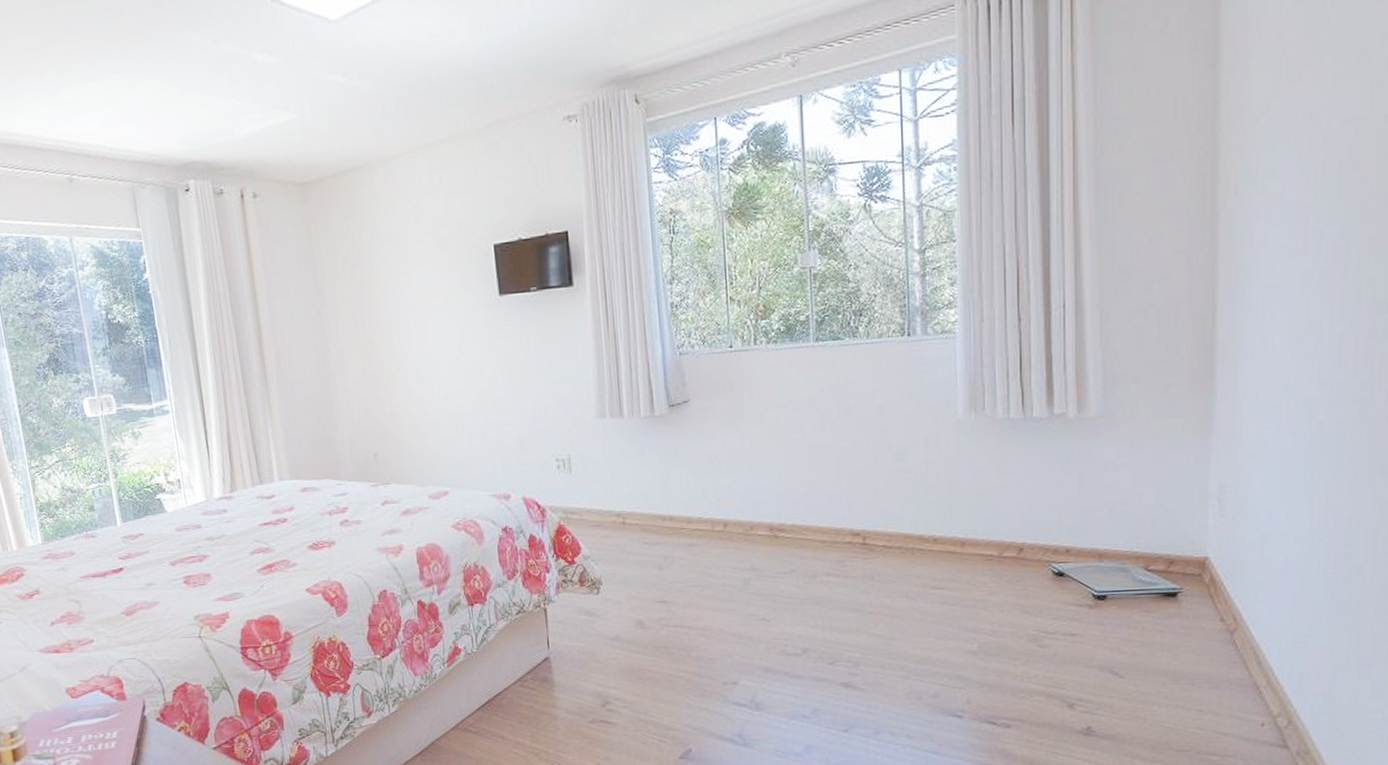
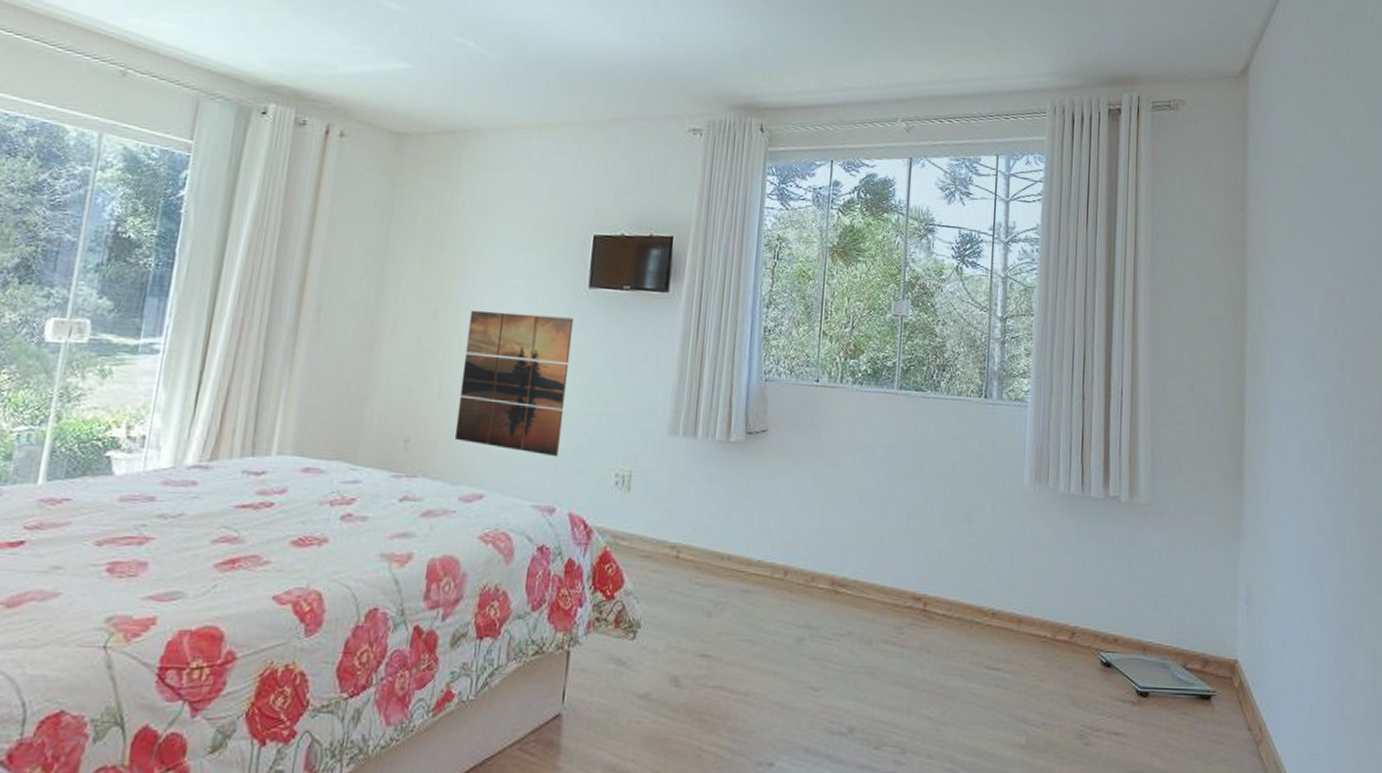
wall art: none [401,326,504,452] -> present [454,310,574,457]

